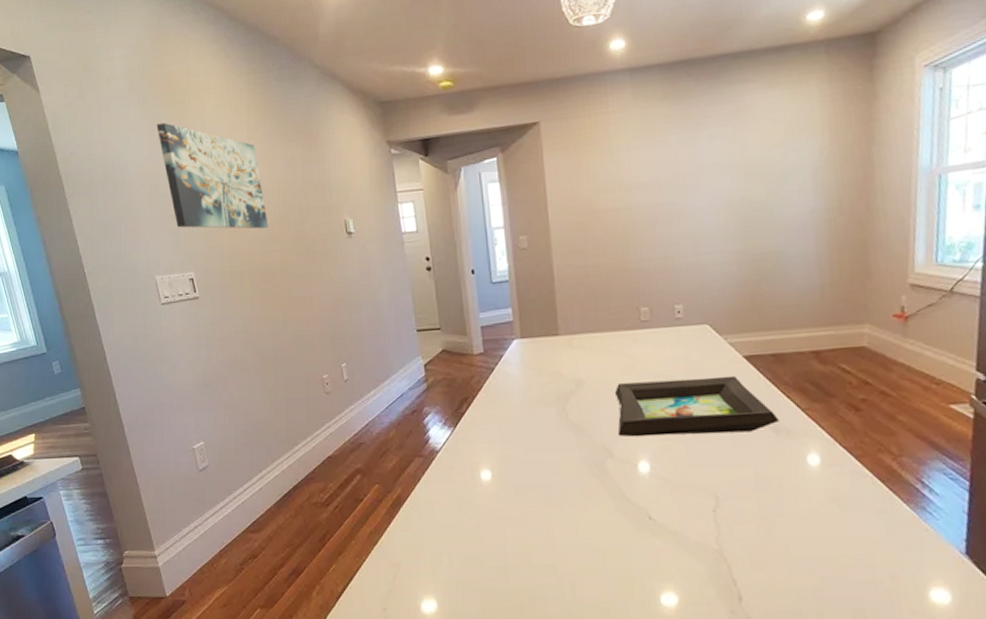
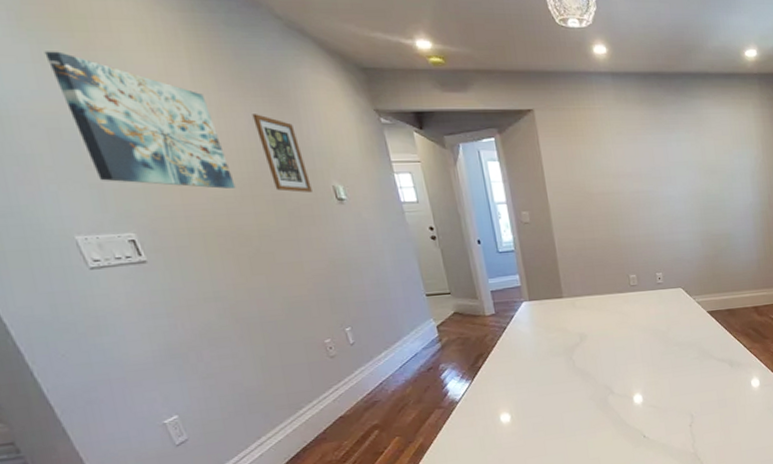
picture frame: none [288,157,327,228] -> present [252,114,312,193]
picture frame: present [614,375,779,437] -> none [612,326,733,377]

